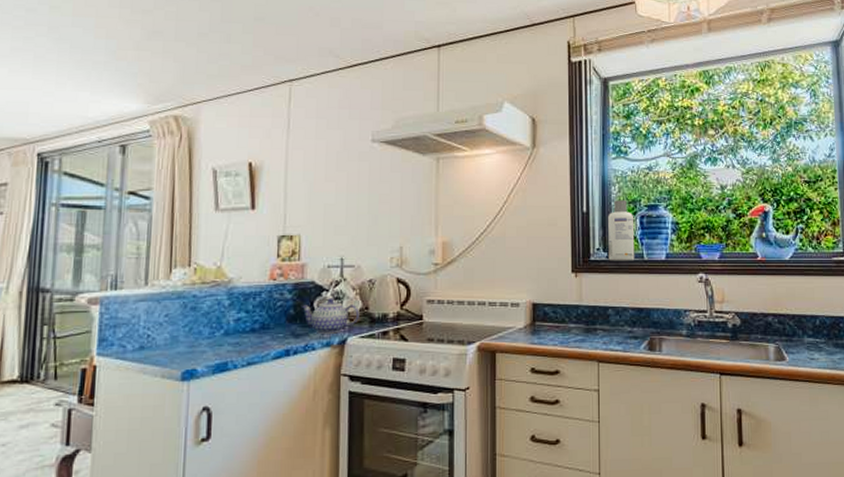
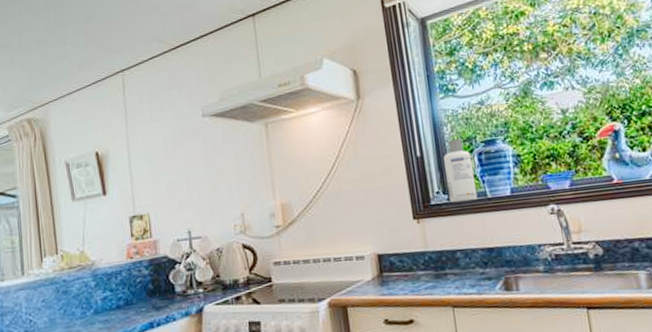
teapot: present [301,298,359,334] -> none [158,269,212,305]

